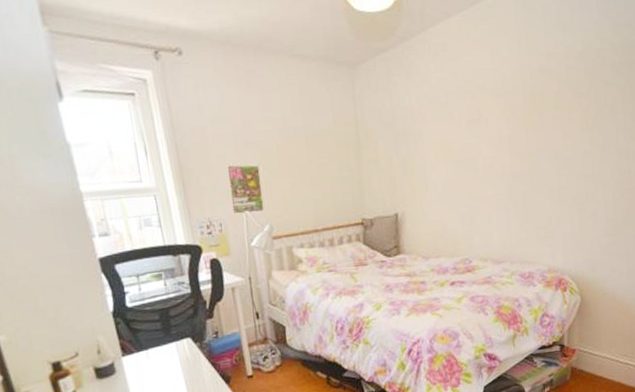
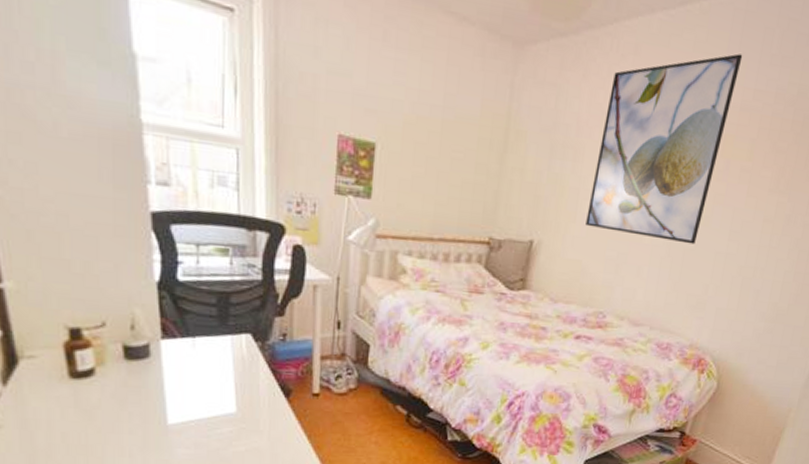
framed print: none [431,30,531,192] -> present [585,53,743,245]

